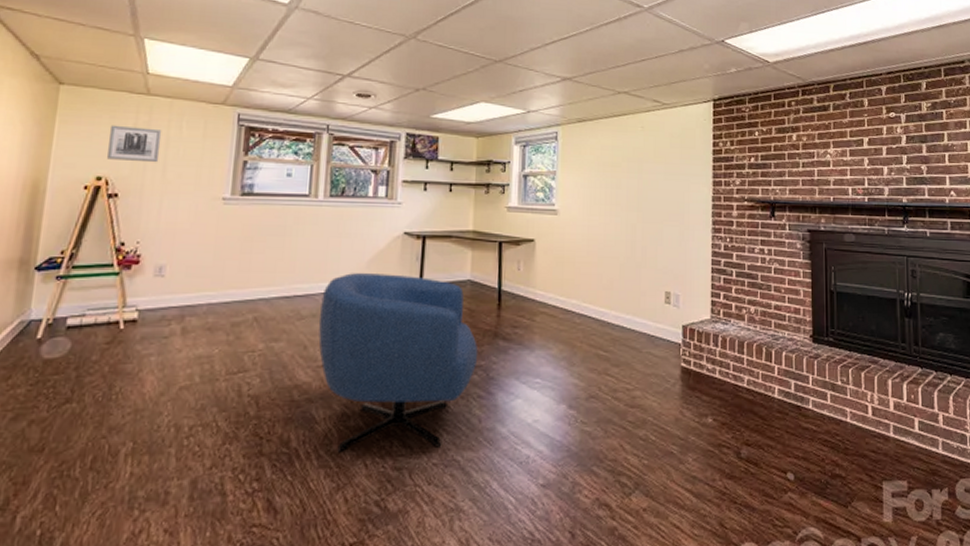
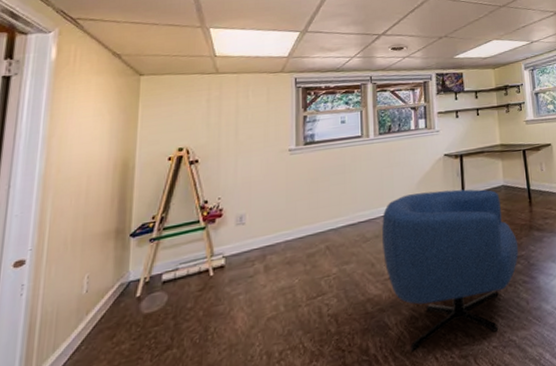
wall art: present [107,125,162,163] -> none [187,101,232,132]

